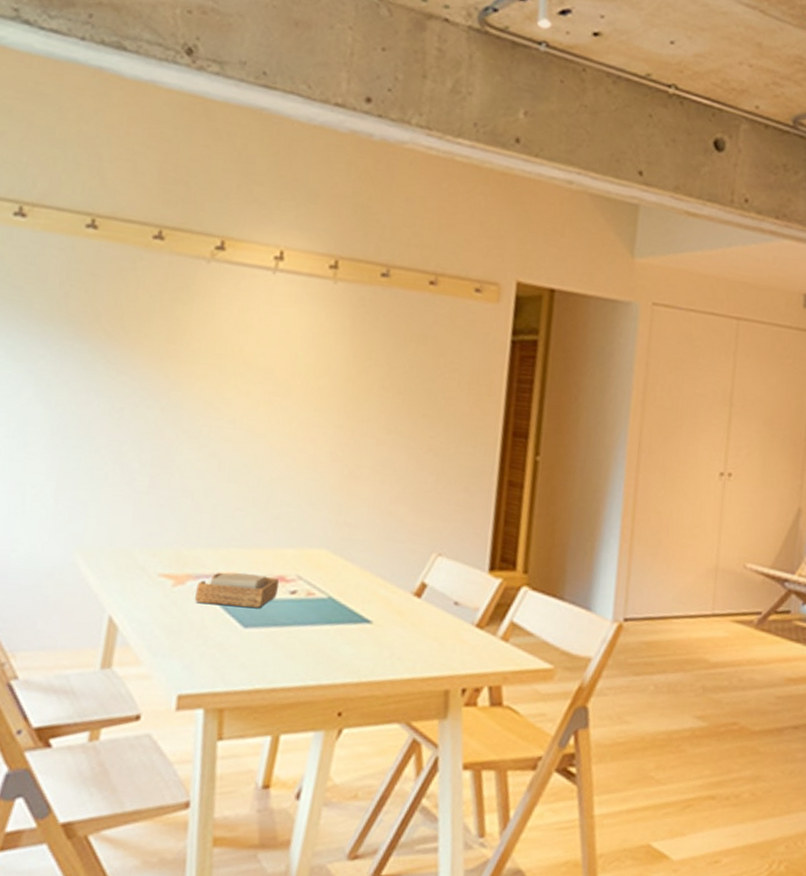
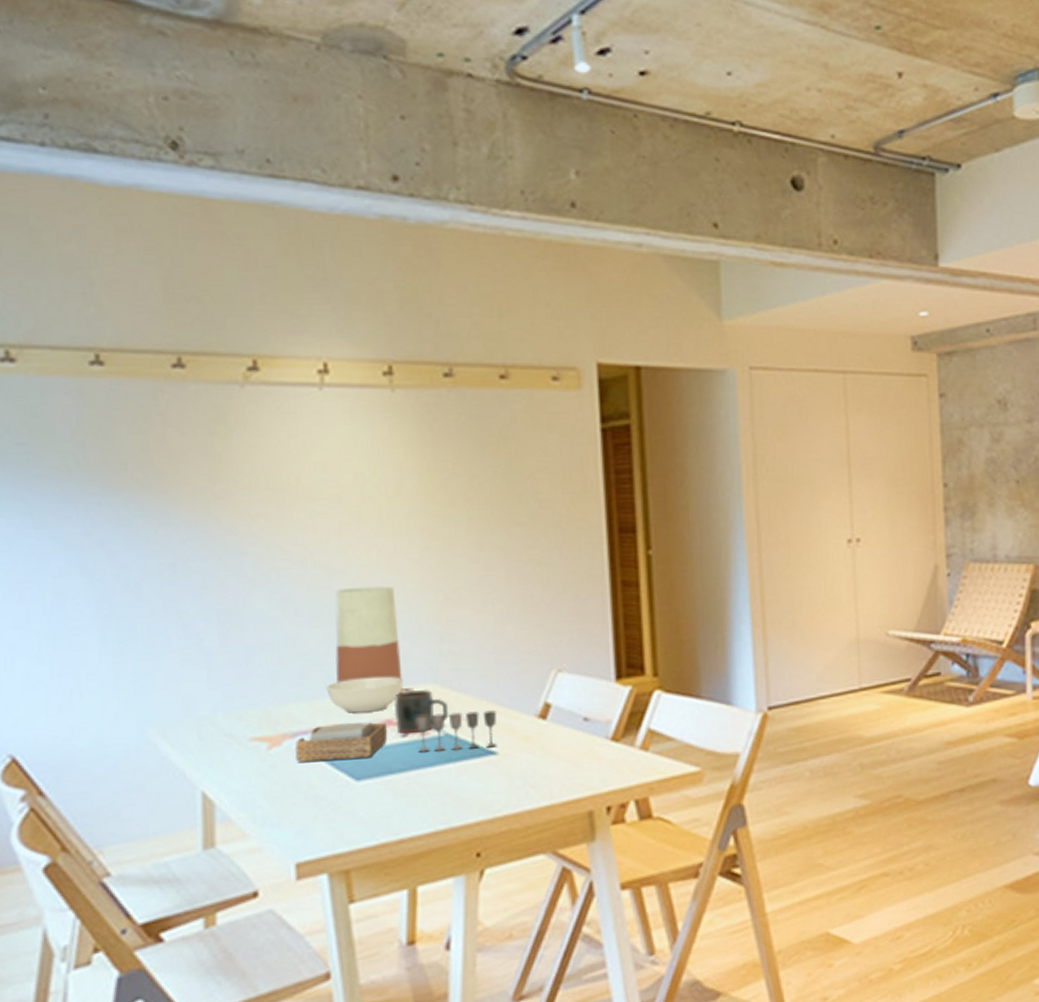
bowl: none [232,534,301,567] -> present [326,676,404,713]
vase: none [242,451,306,553] -> present [334,586,403,693]
mug: none [287,551,336,592] -> present [393,689,449,733]
wine glass: none [303,576,378,617] -> present [415,710,497,752]

